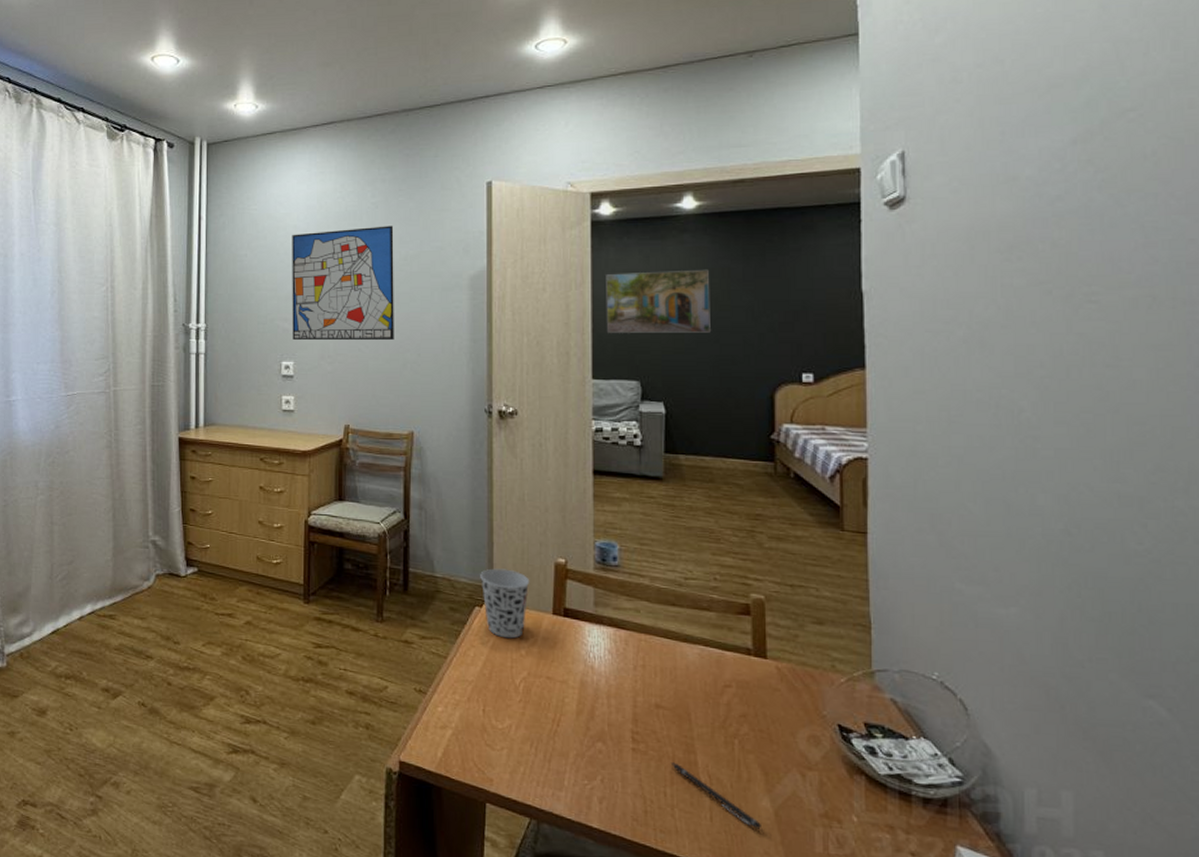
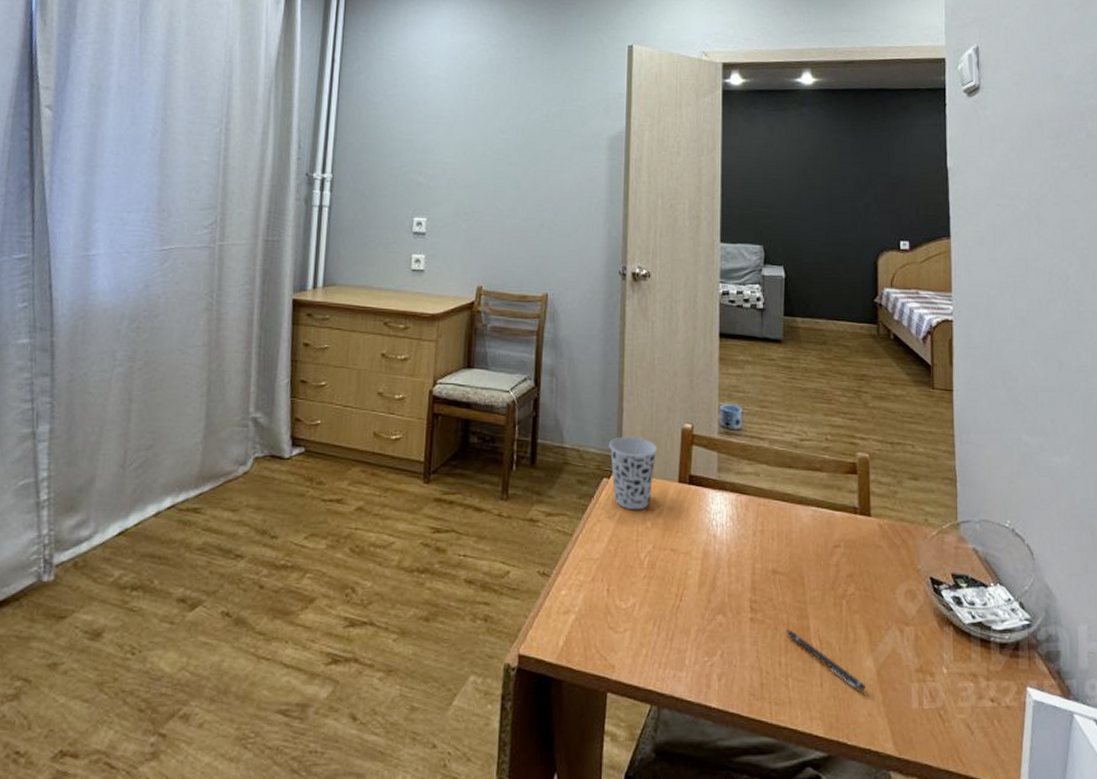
wall art: present [292,225,394,341] -> none [426,81,537,199]
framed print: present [606,269,711,333] -> none [734,141,825,201]

